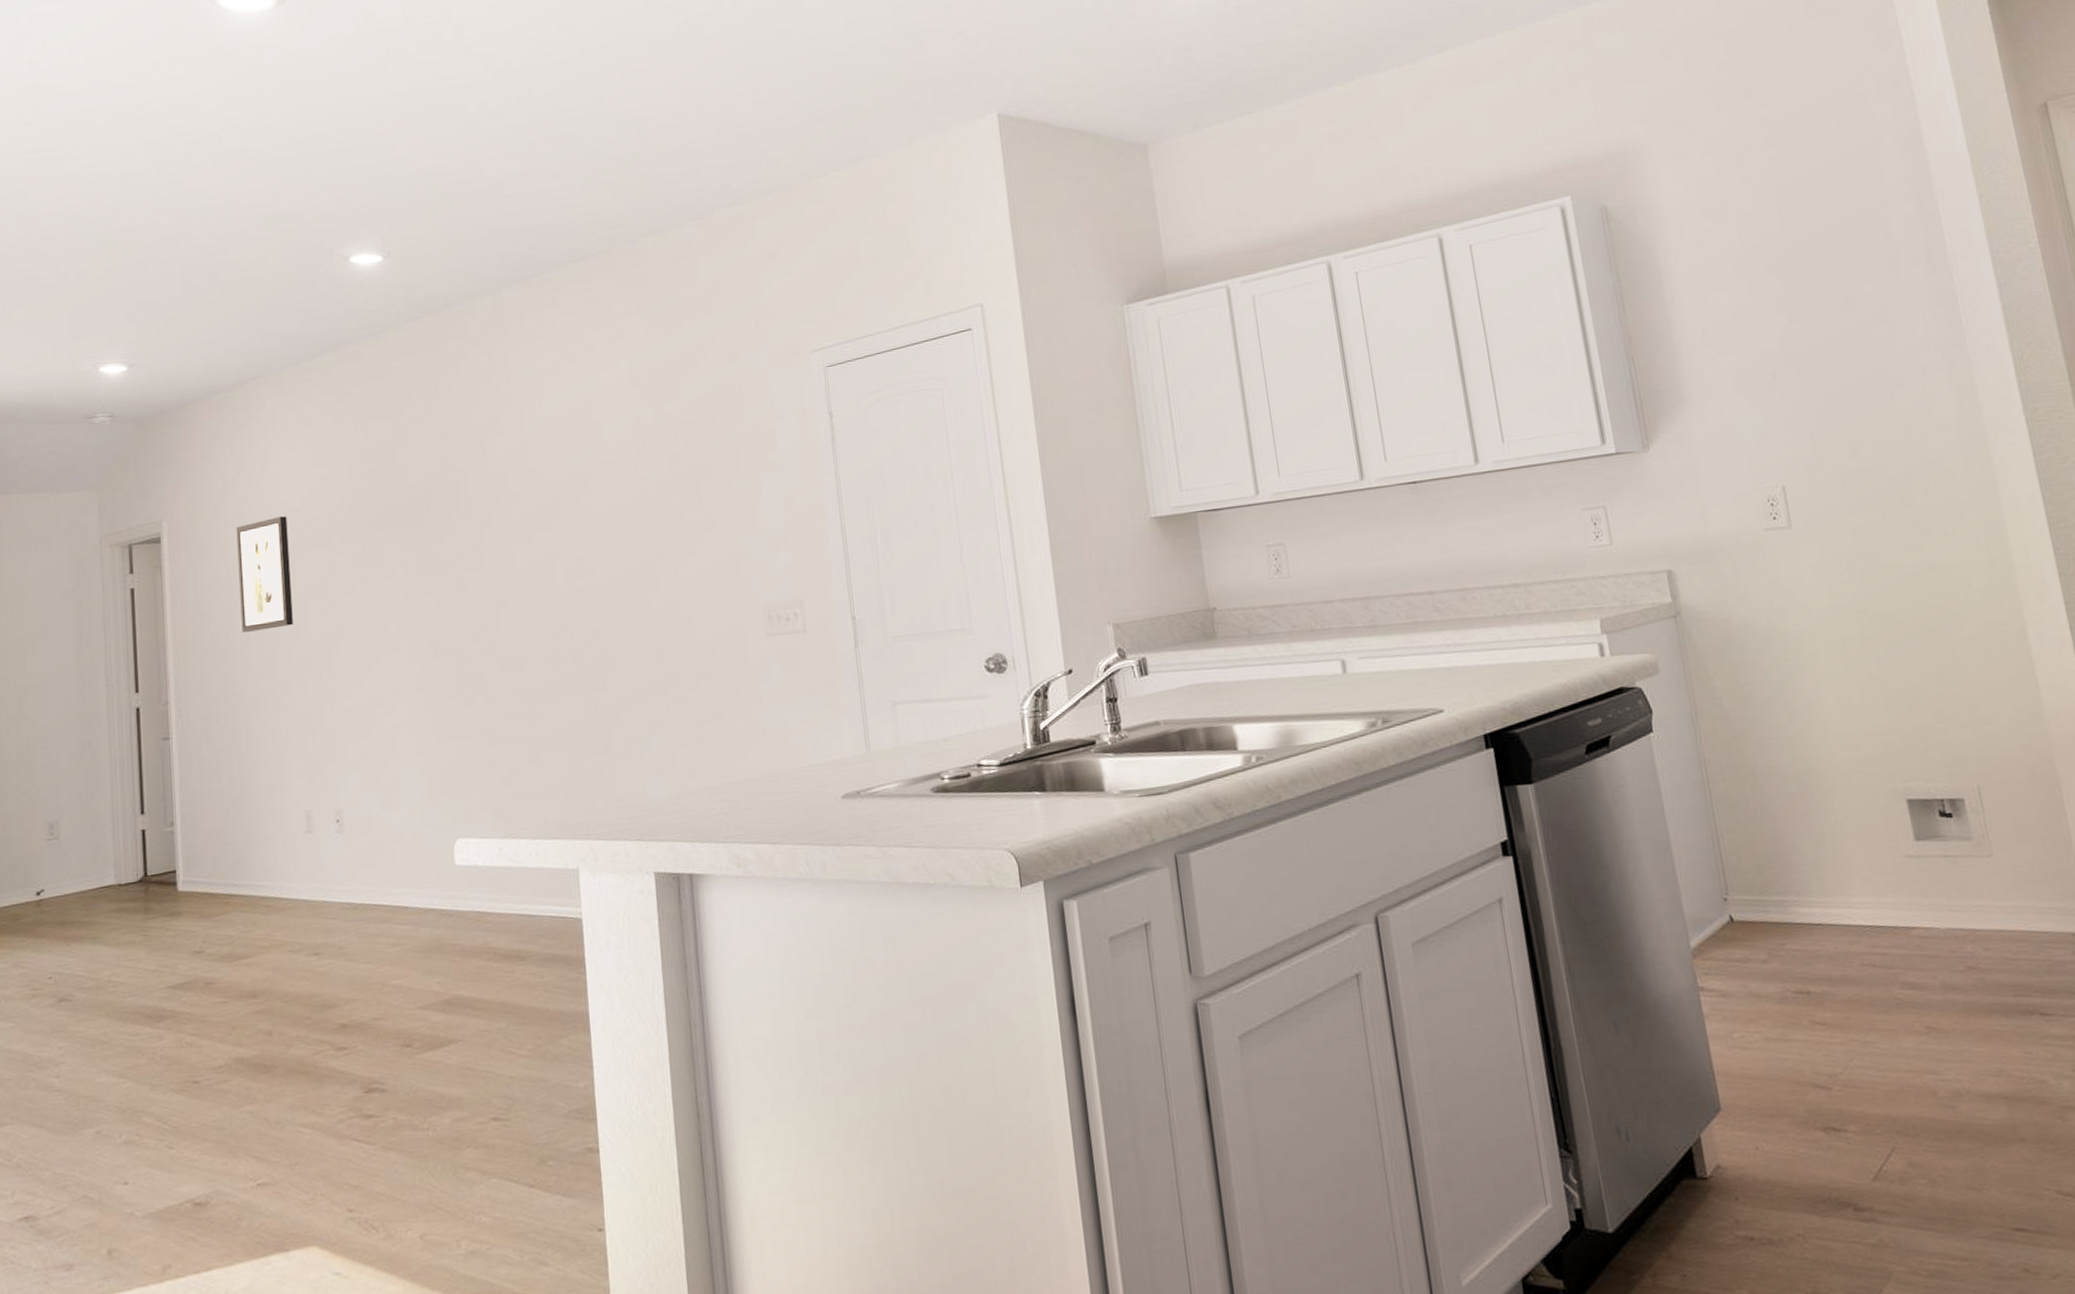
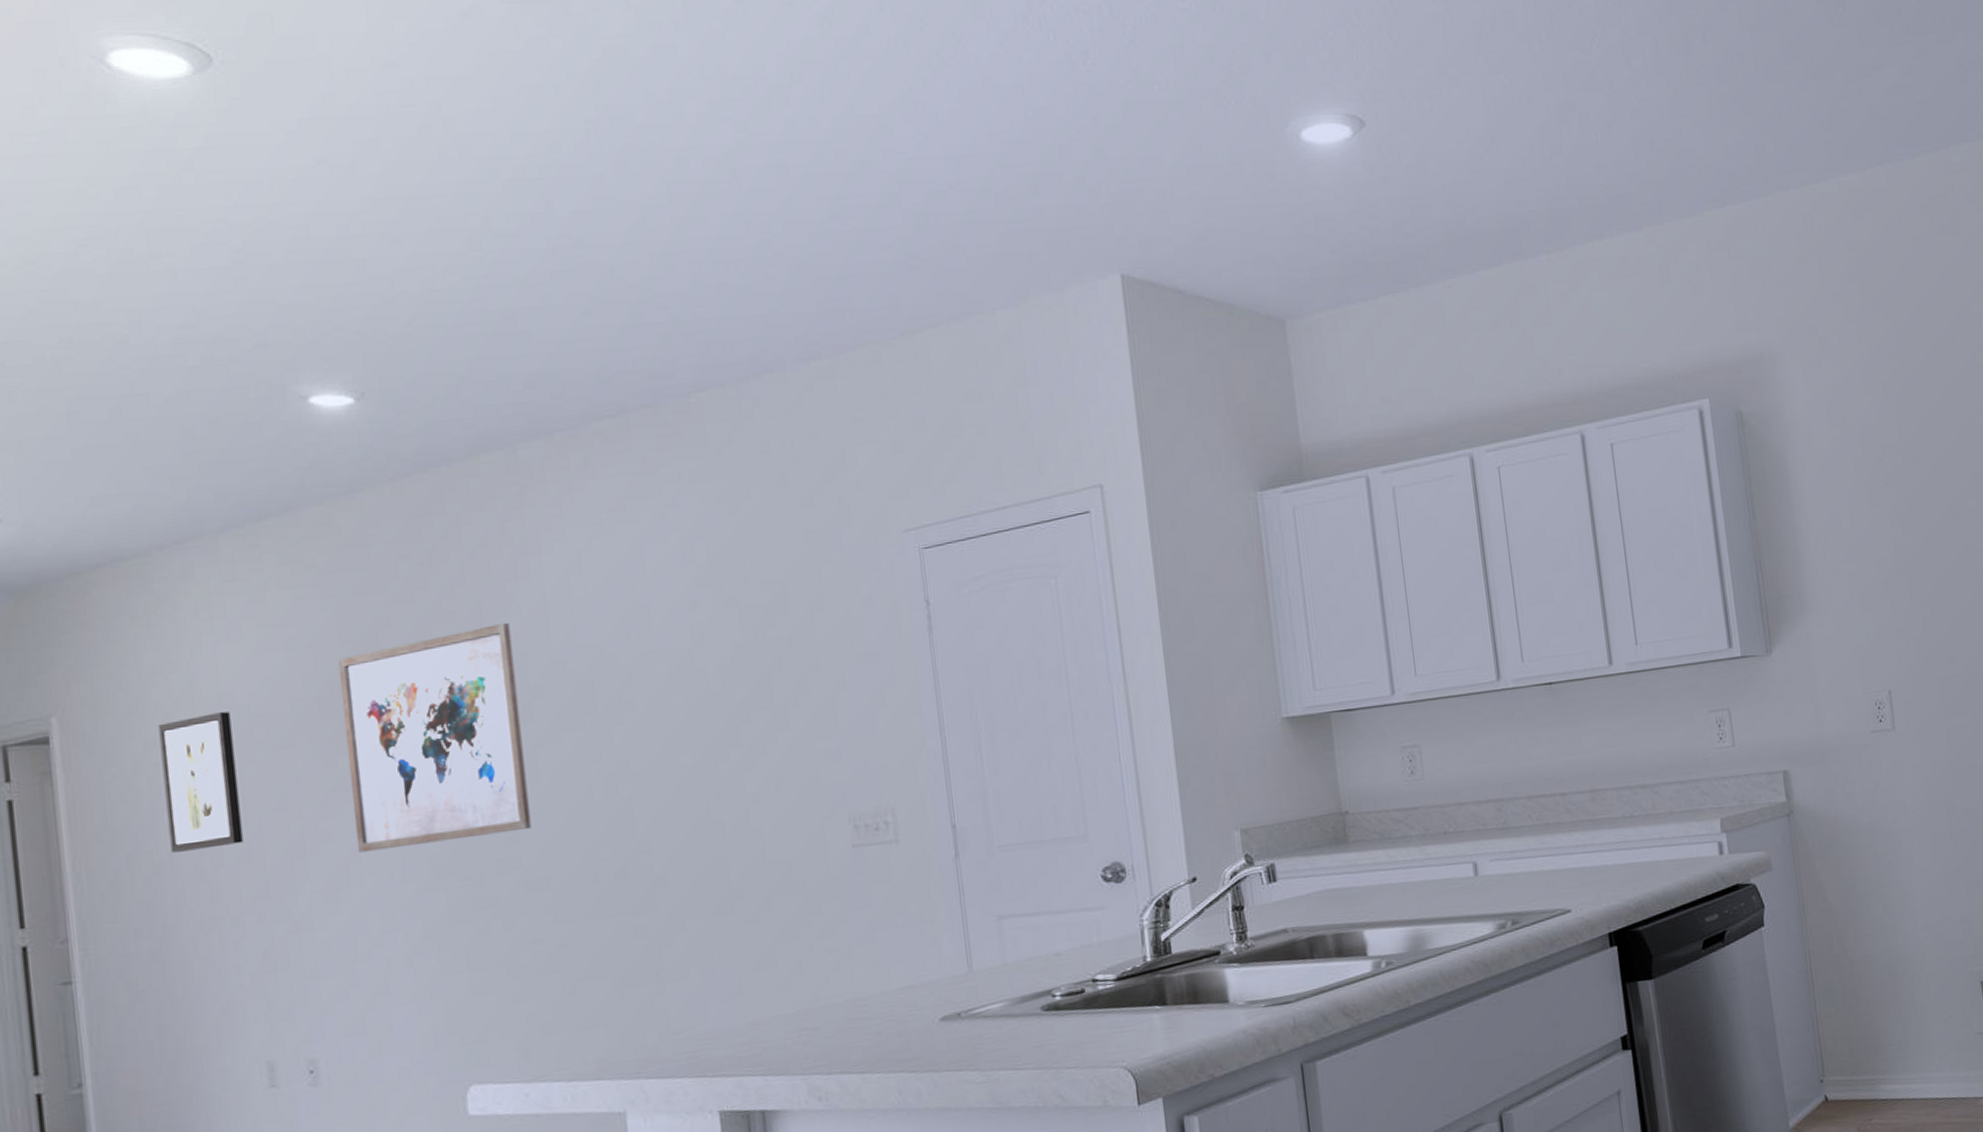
wall art: none [365,439,508,635] -> present [337,622,532,853]

